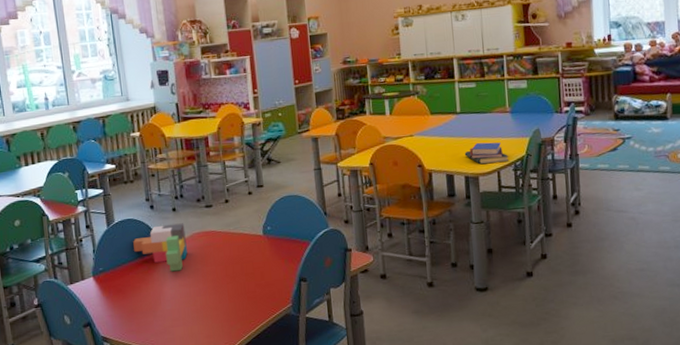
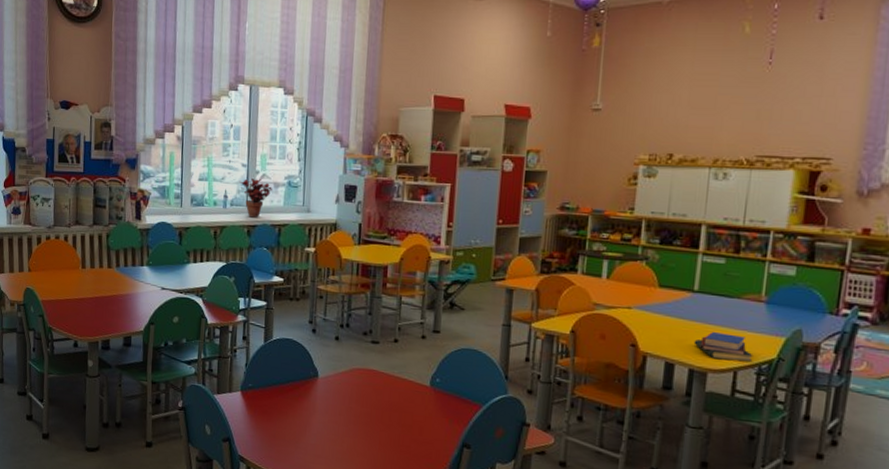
potted plant: none [57,78,90,115] -> present [239,179,272,218]
toy blocks: present [133,223,188,272] -> none [287,351,345,406]

